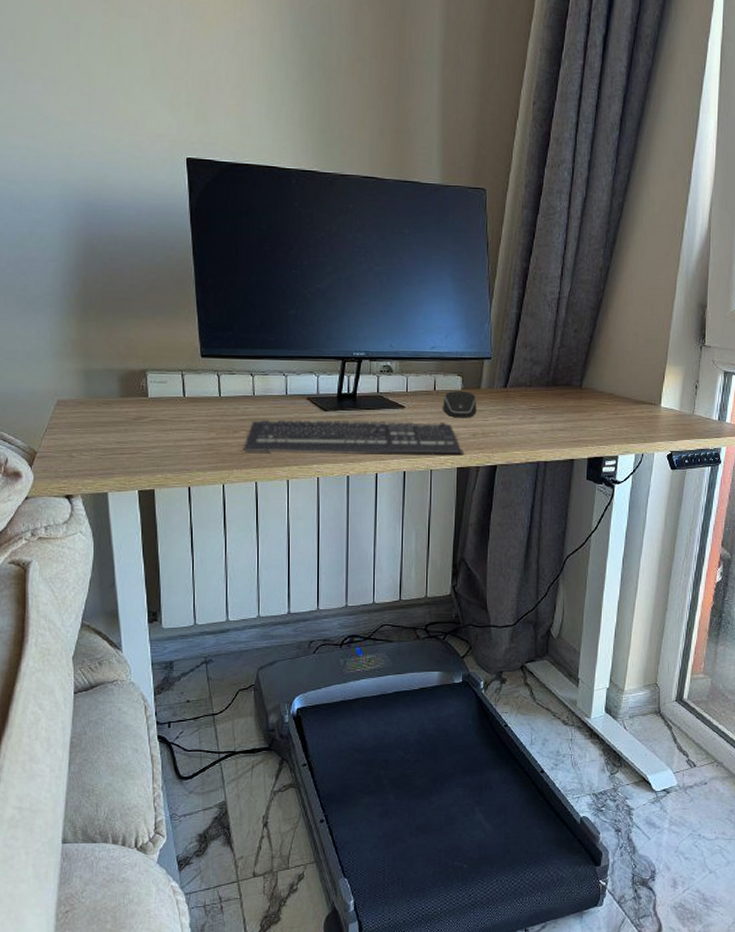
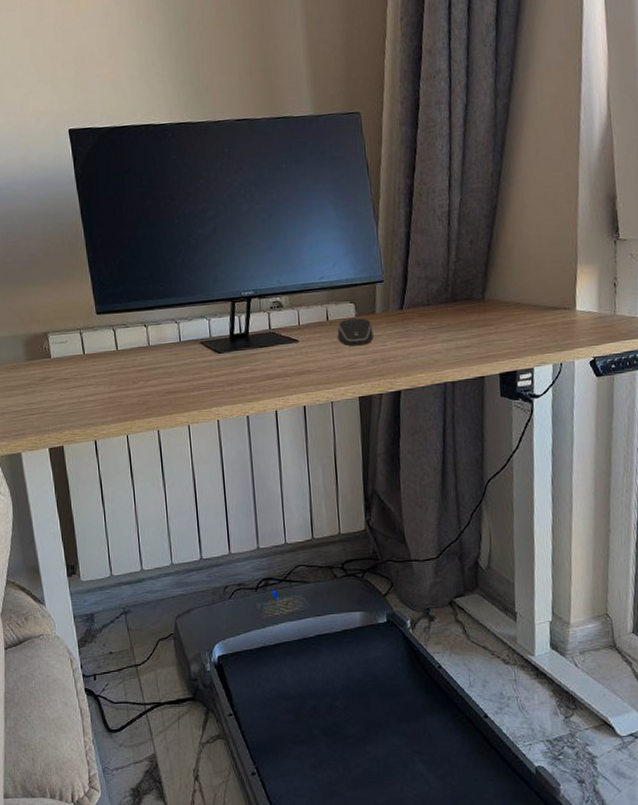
keyboard: present [241,419,465,455] -> none [141,352,365,402]

